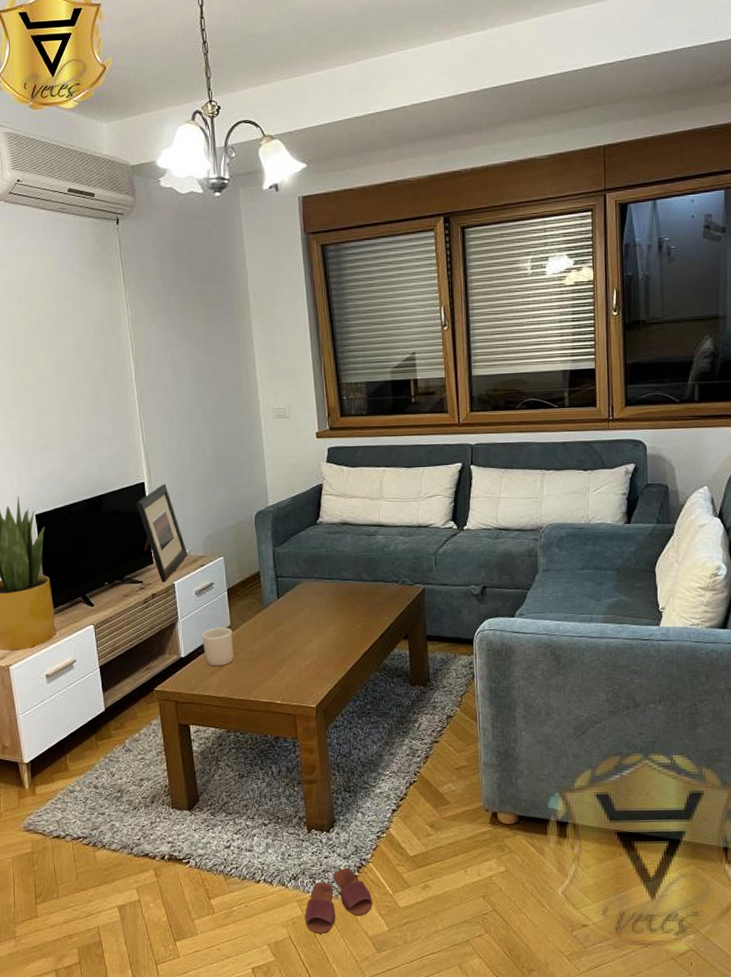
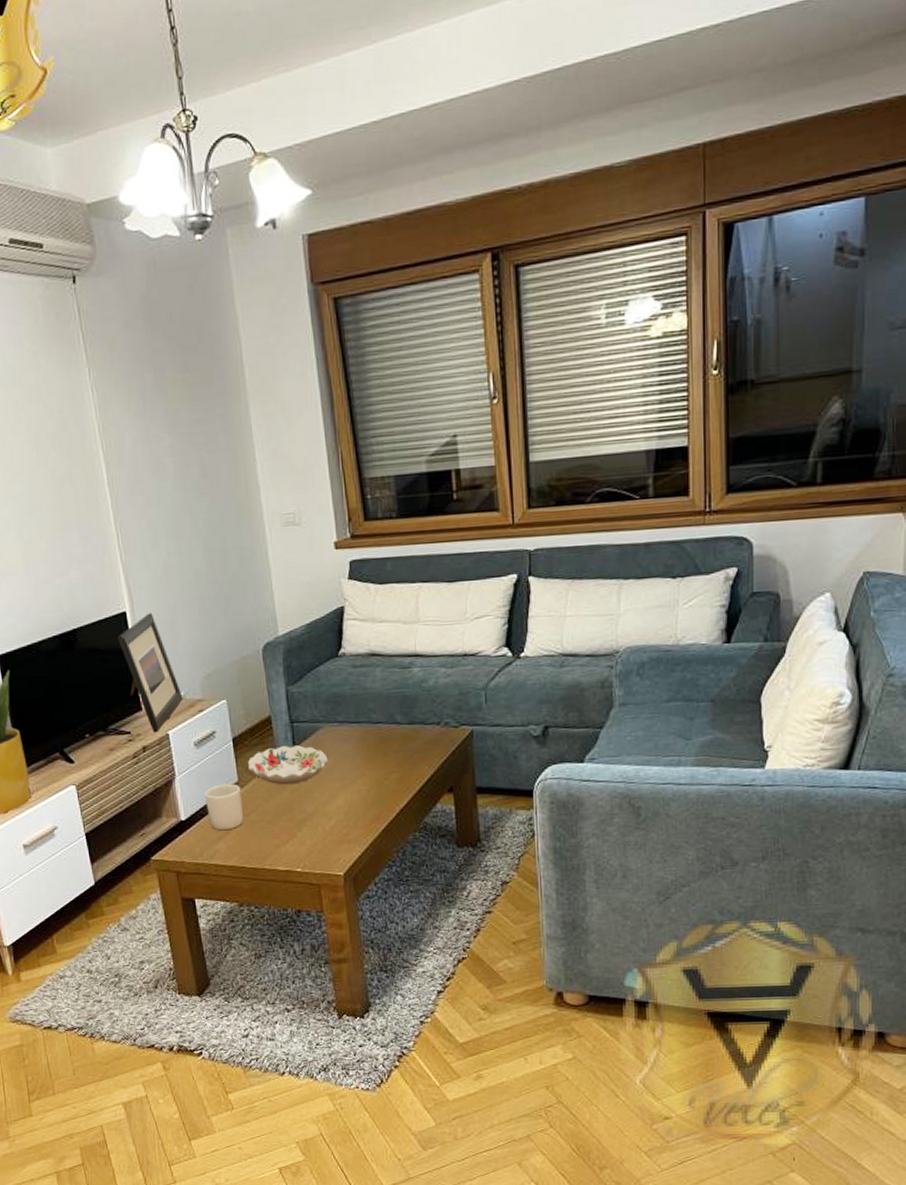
decorative bowl: none [238,596,306,629] -> present [247,745,328,785]
slippers: present [305,869,372,934] -> none [338,1058,416,1130]

